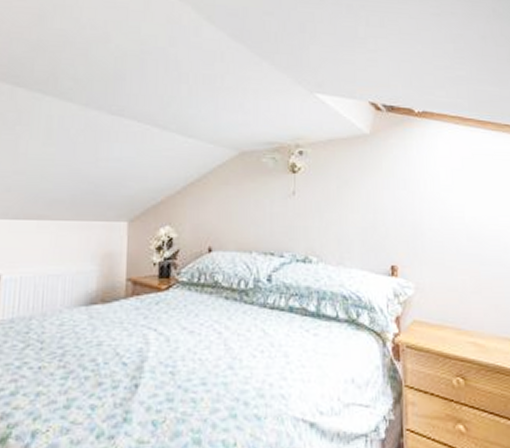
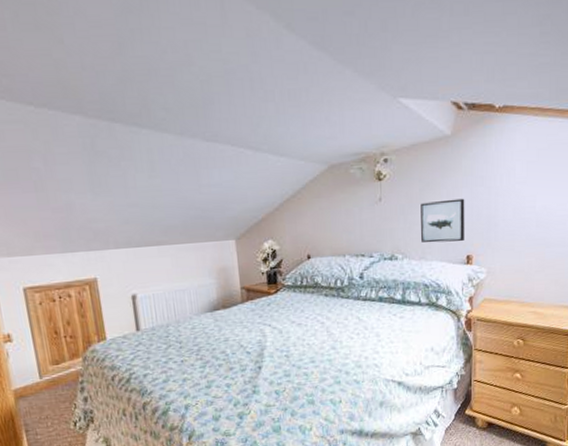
wall art: none [338,200,389,249] -> present [421,198,465,243]

